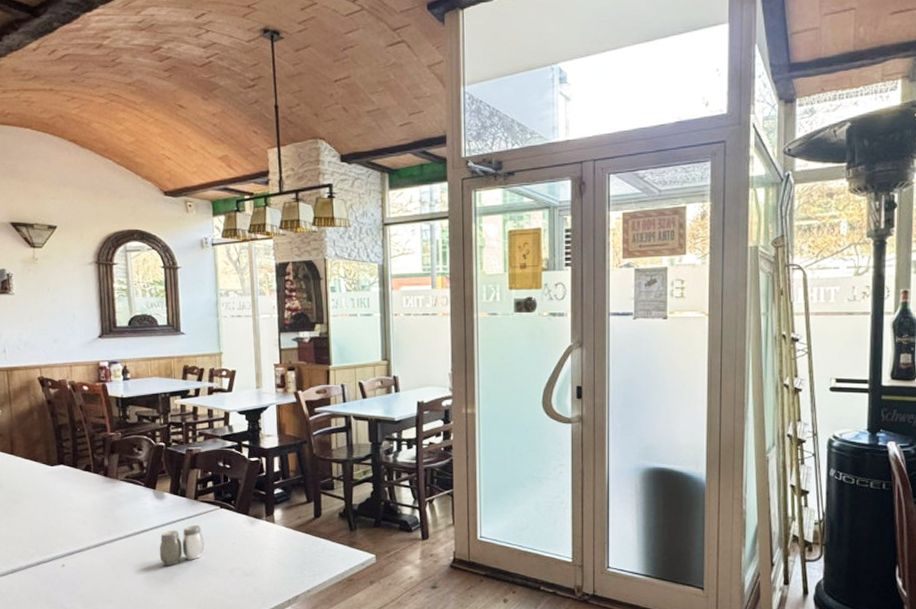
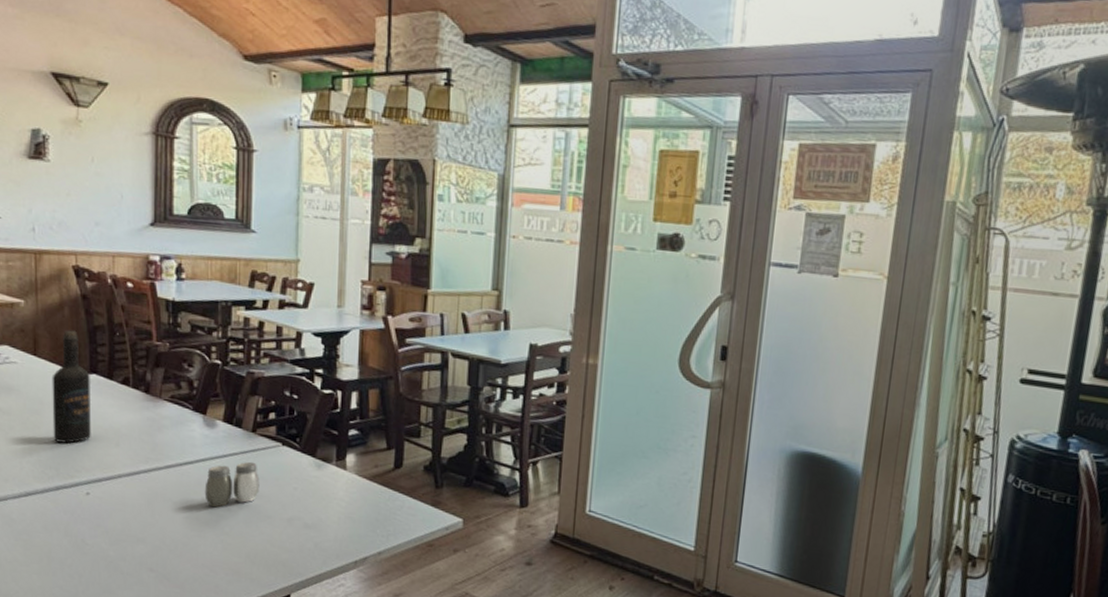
wine bottle: none [27,430,63,525] -> present [52,330,91,444]

